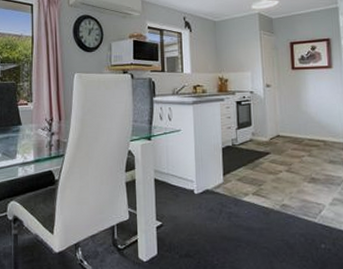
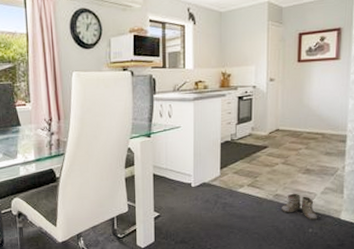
boots: none [290,203,330,235] -> present [282,193,318,220]

